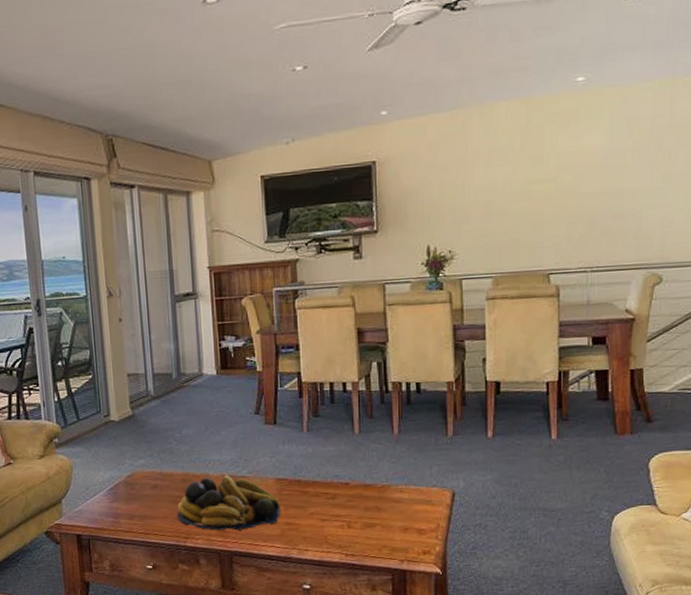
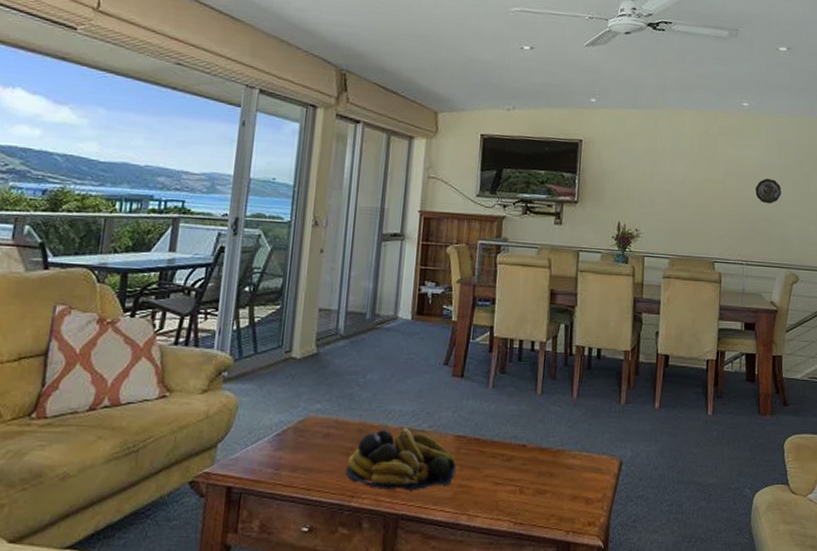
decorative plate: none [599,165,635,197] -> present [755,178,782,204]

